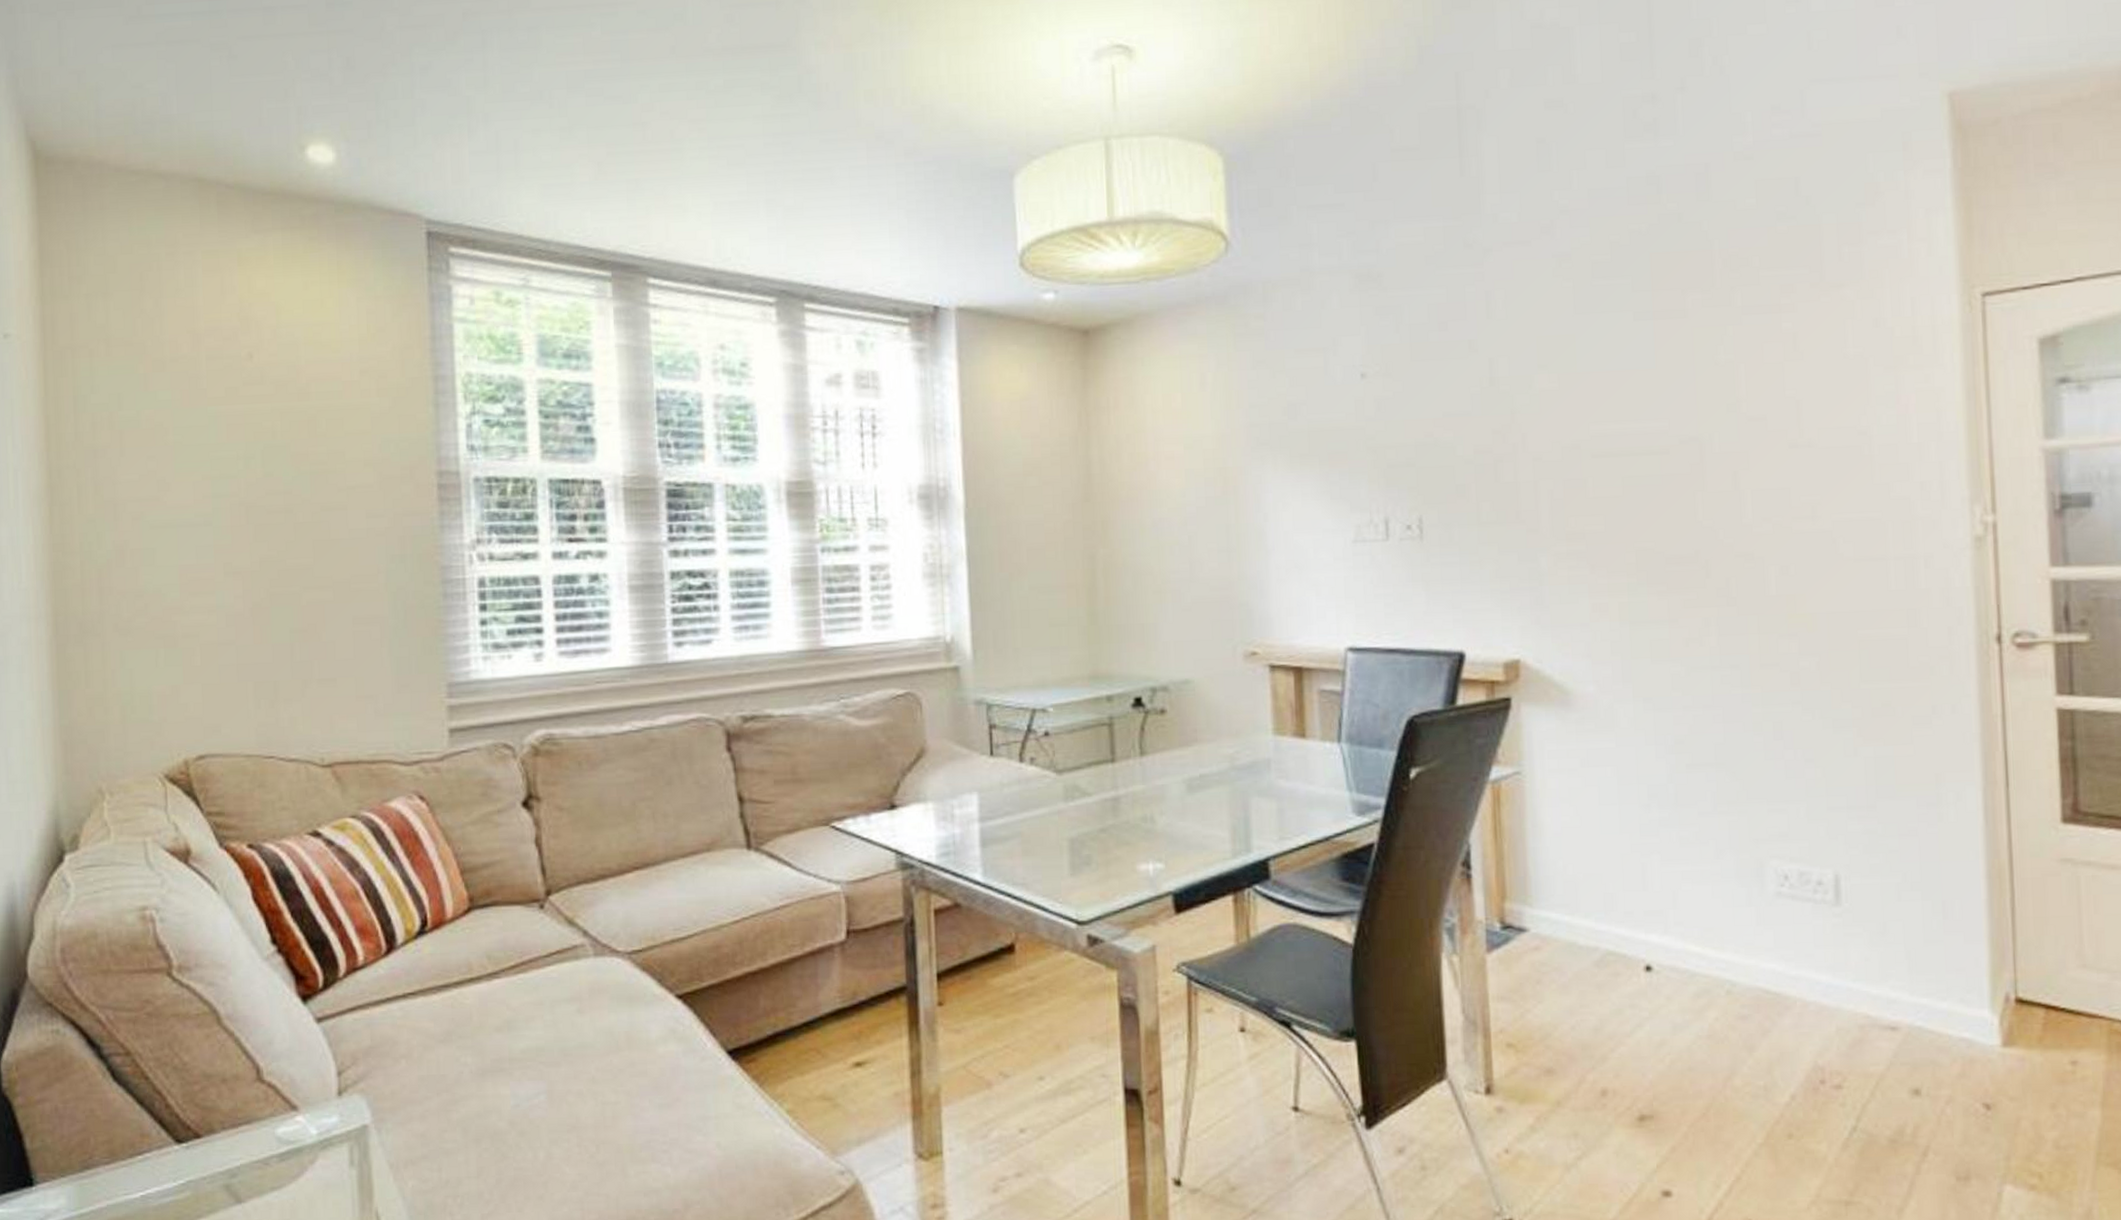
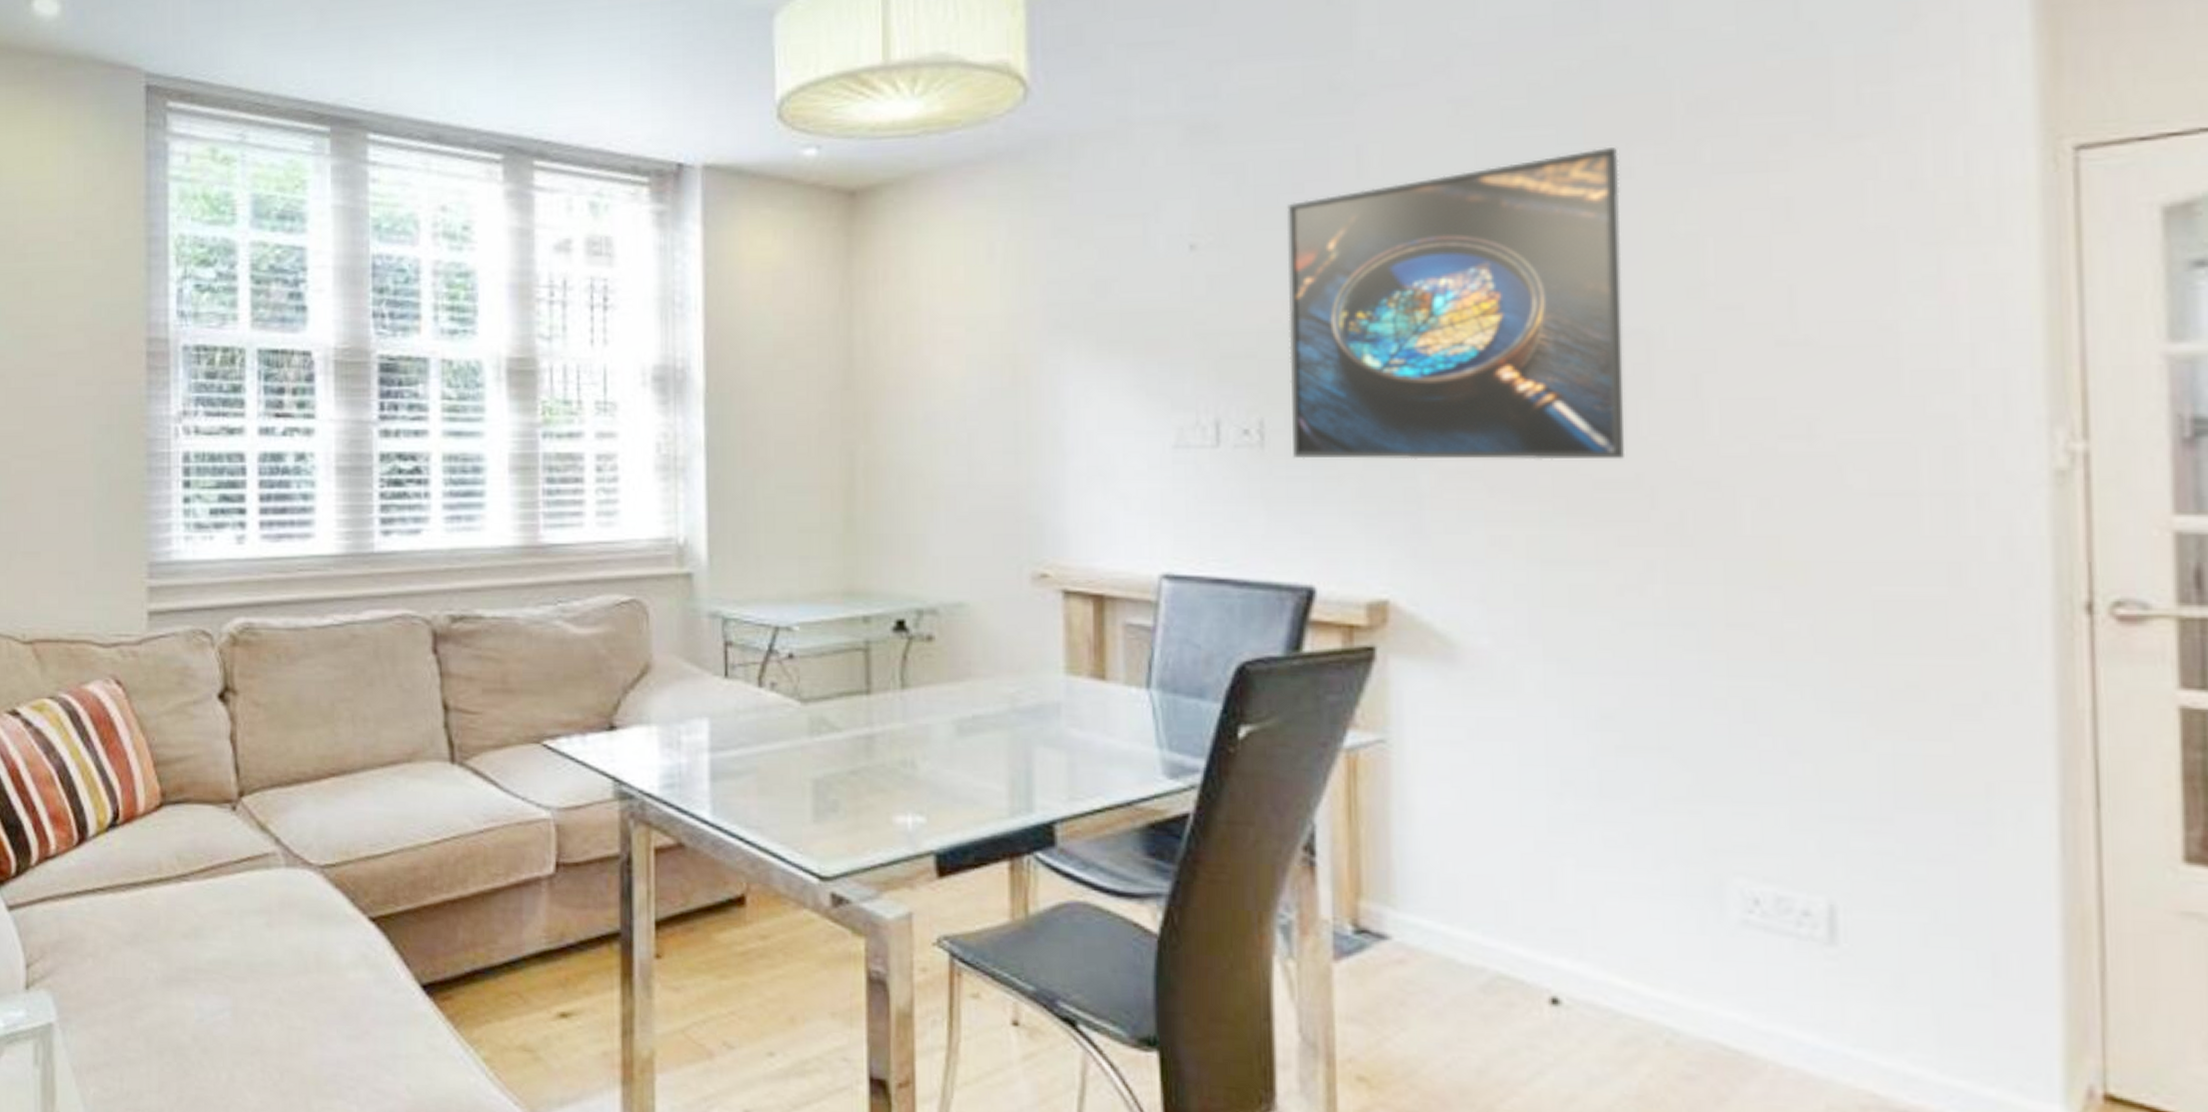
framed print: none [1435,294,1687,548] -> present [1287,147,1625,460]

